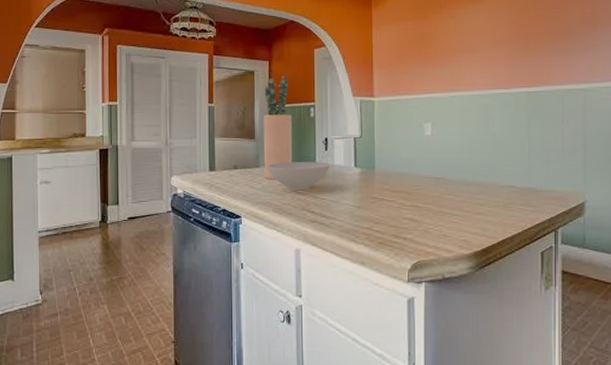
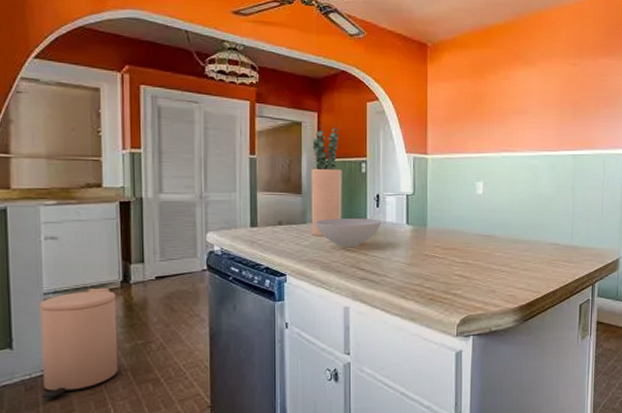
pedal bin: none [35,228,97,326] -> present [40,289,119,399]

